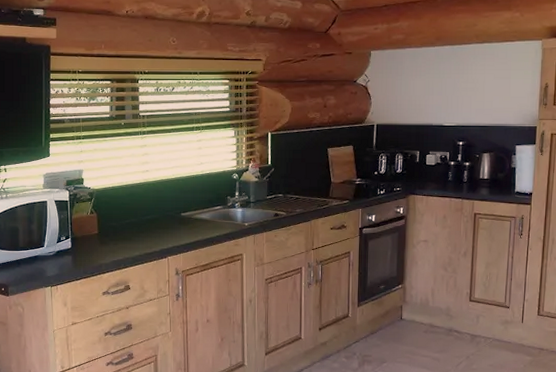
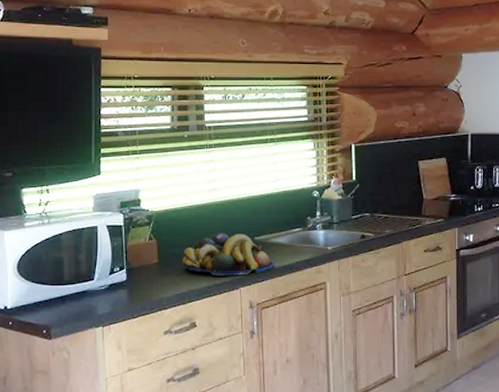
fruit bowl: none [119,209,199,246] -> present [183,233,275,276]

